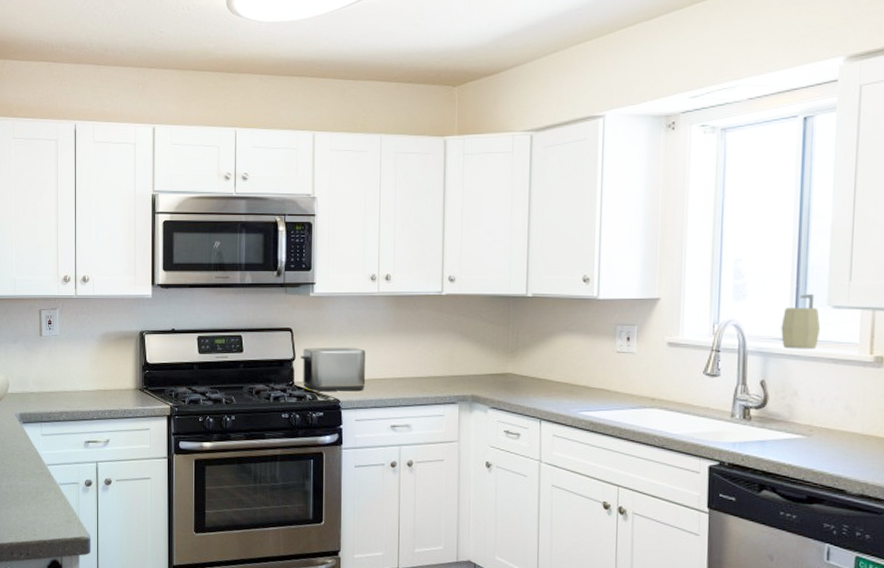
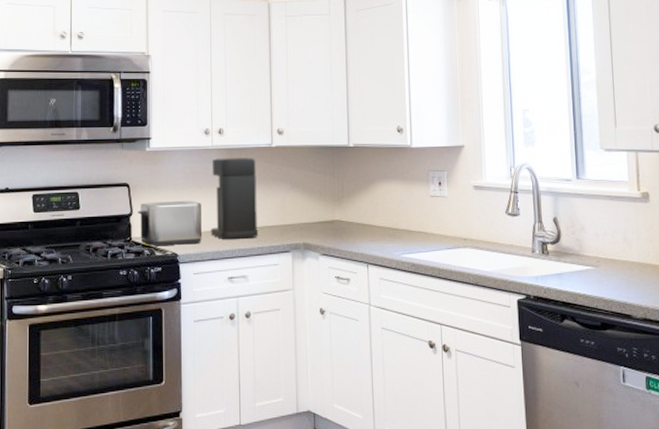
coffee maker: none [373,305,424,388] -> present [210,158,259,239]
soap dispenser: present [781,293,821,350] -> none [565,138,597,189]

